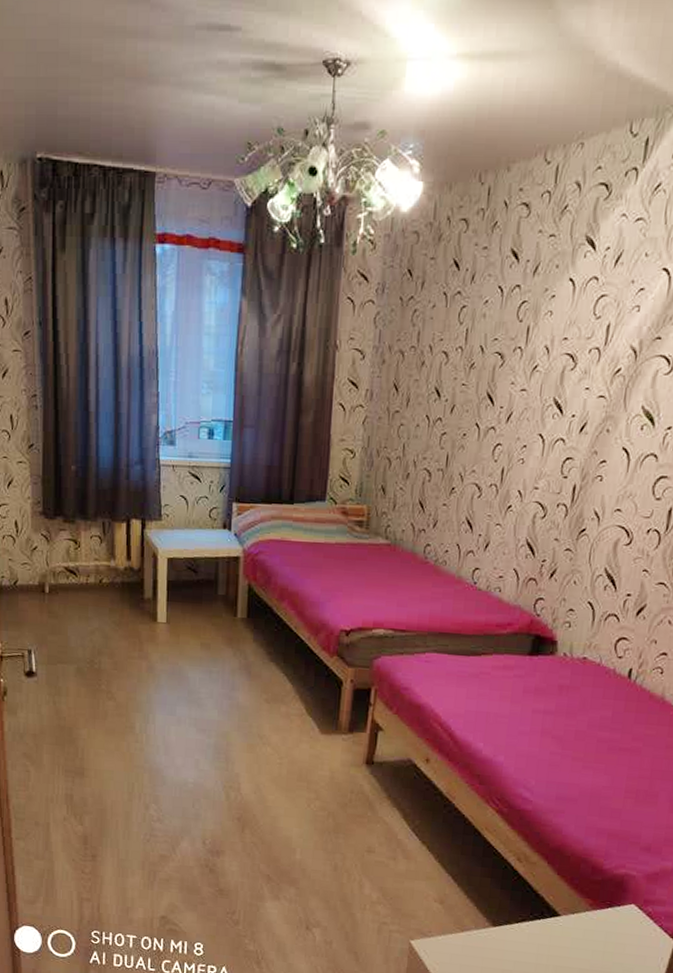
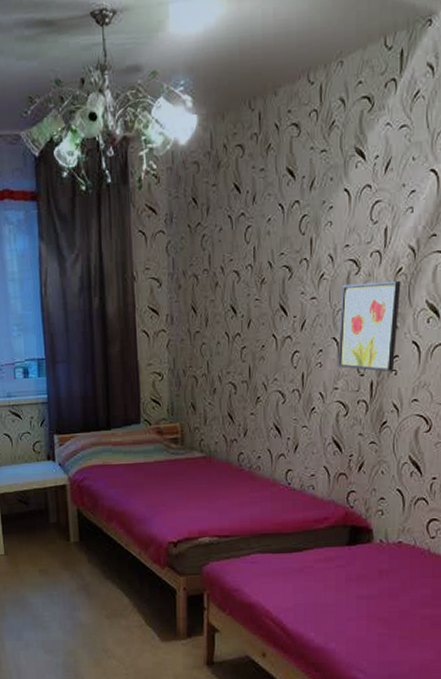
wall art: none [541,379,618,477] -> present [338,280,401,372]

